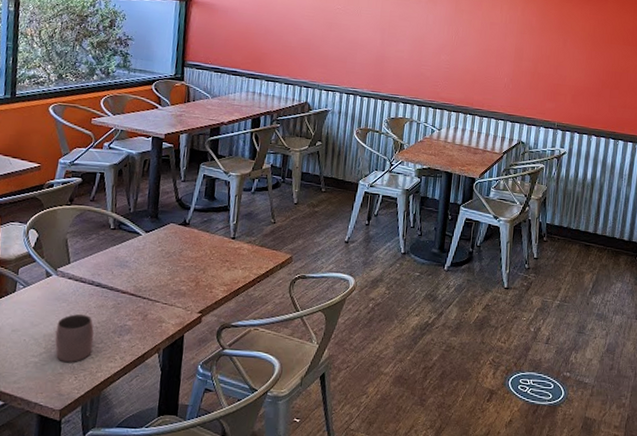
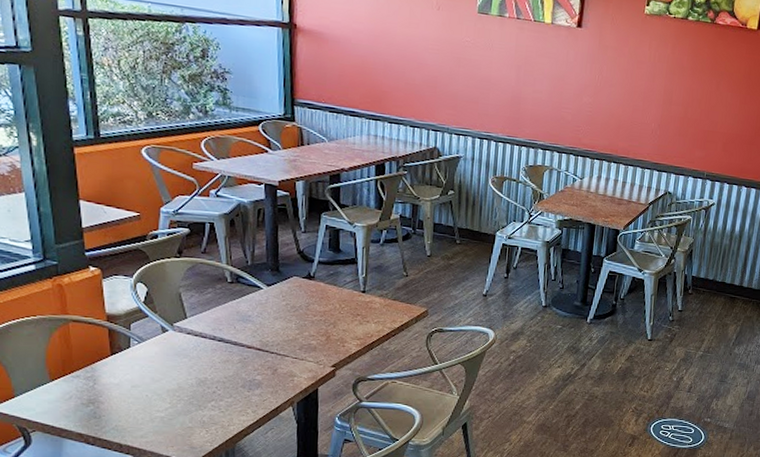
mug: present [54,314,94,363] -> none [179,369,222,417]

